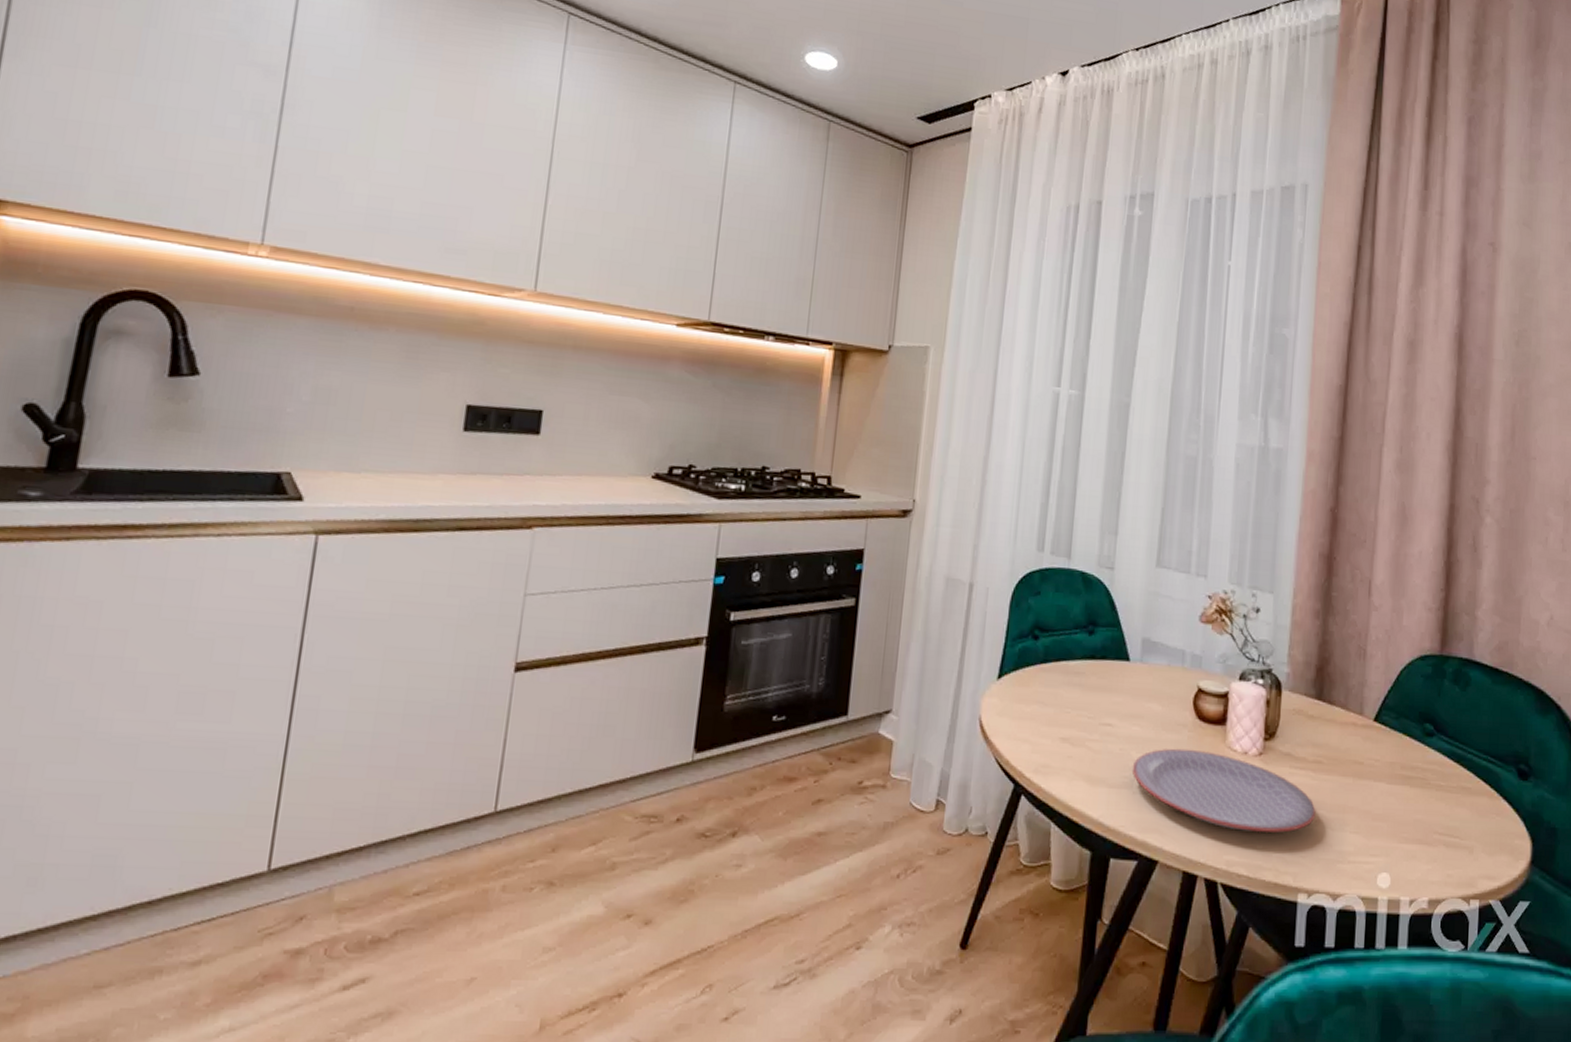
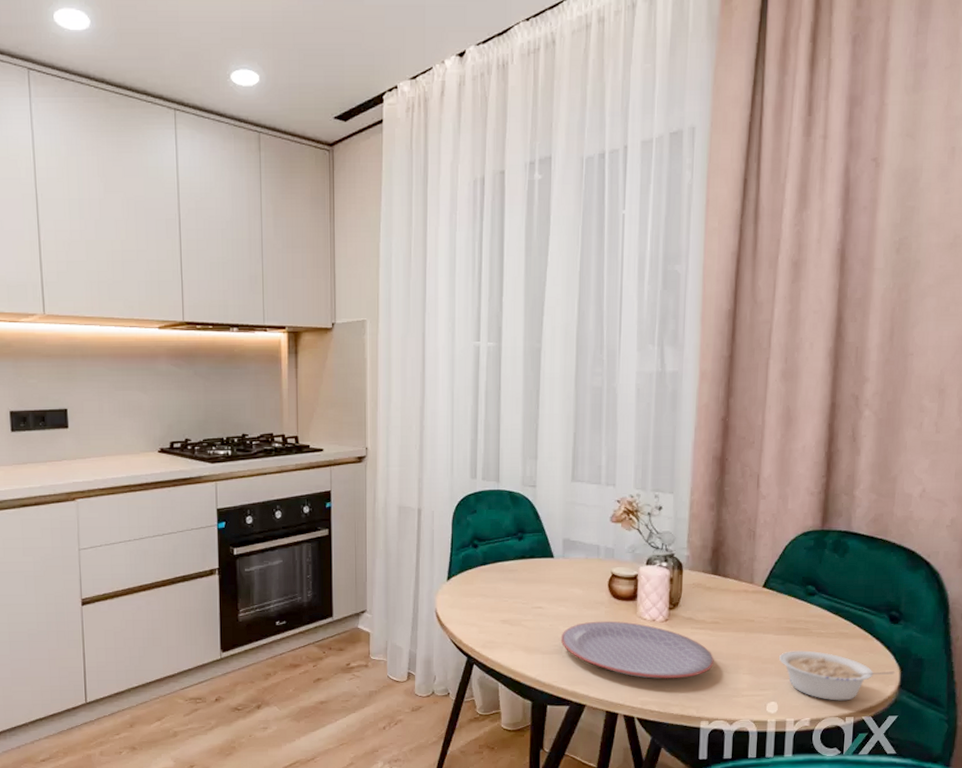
legume: none [1391,806,1526,877] -> present [778,650,895,701]

